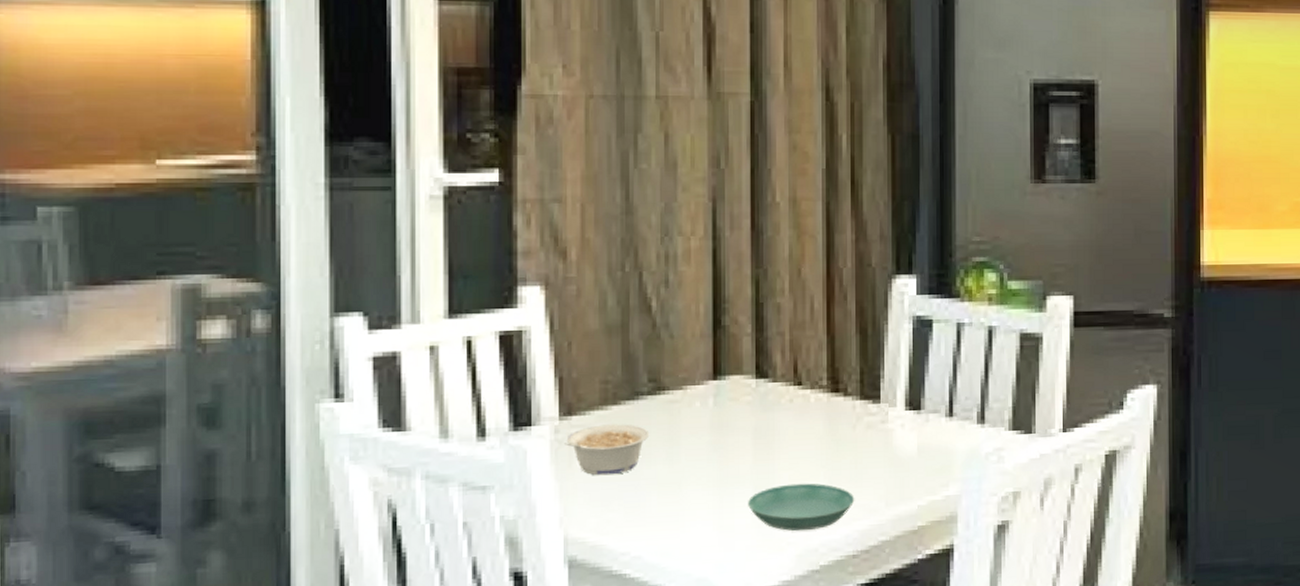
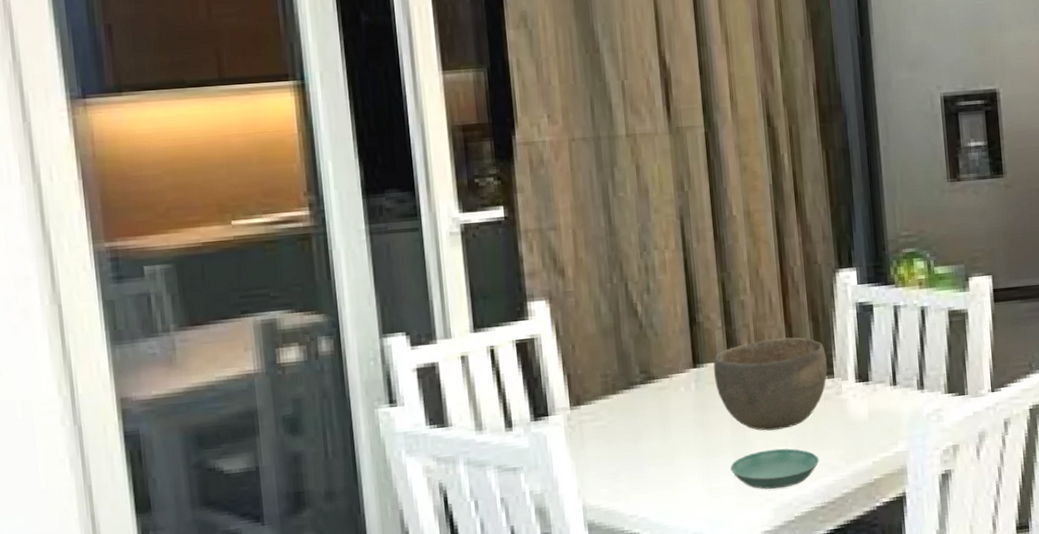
legume: present [565,424,650,476] -> none [576,409,645,453]
bowl: none [737,351,873,461] -> present [713,337,828,431]

